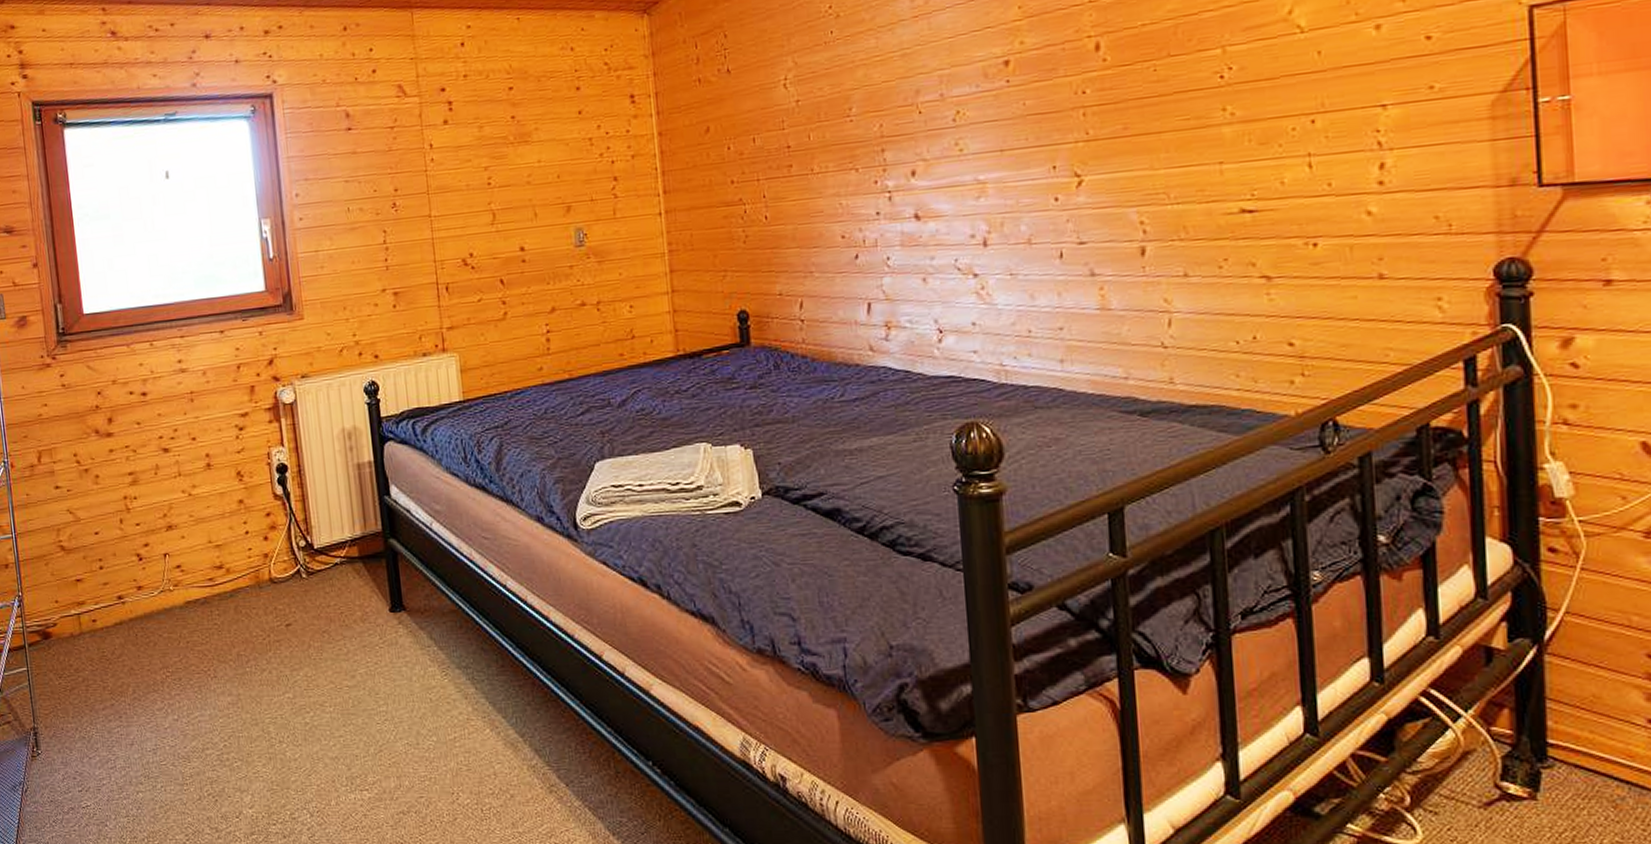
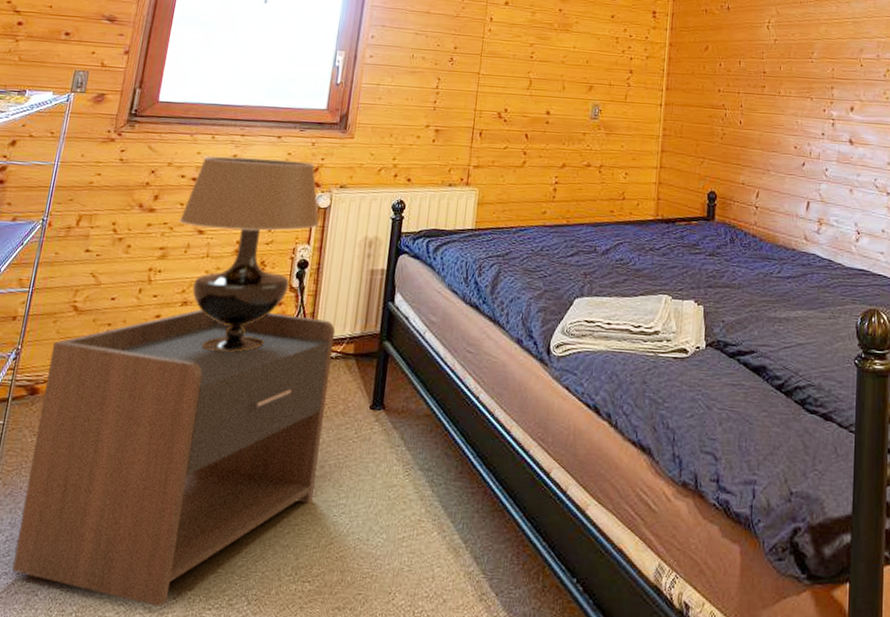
nightstand: none [52,524,351,826] -> present [12,309,336,607]
table lamp: none [140,355,289,574] -> present [179,156,319,353]

